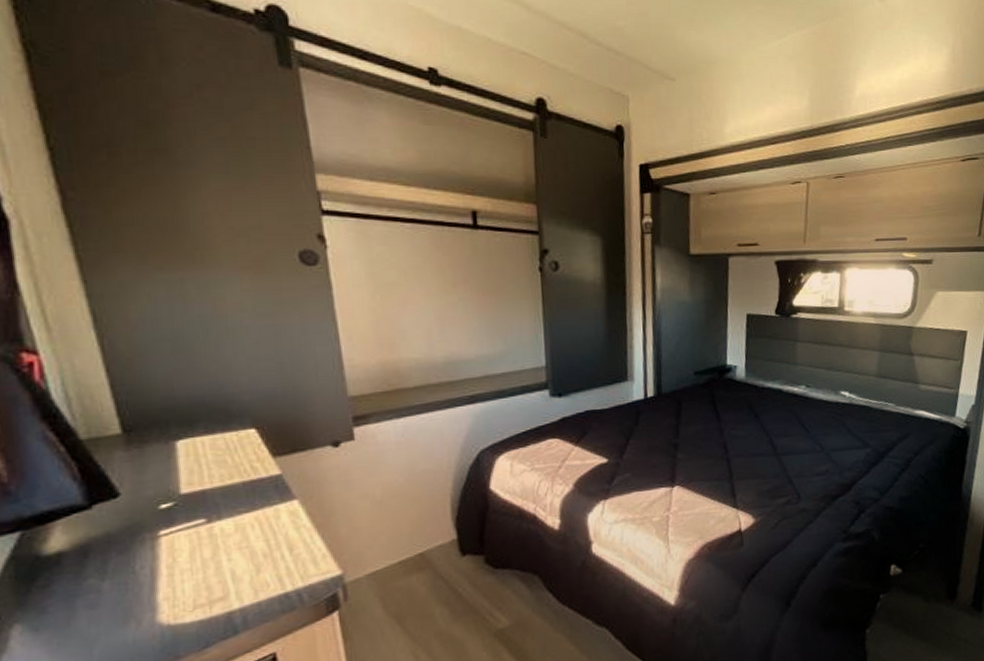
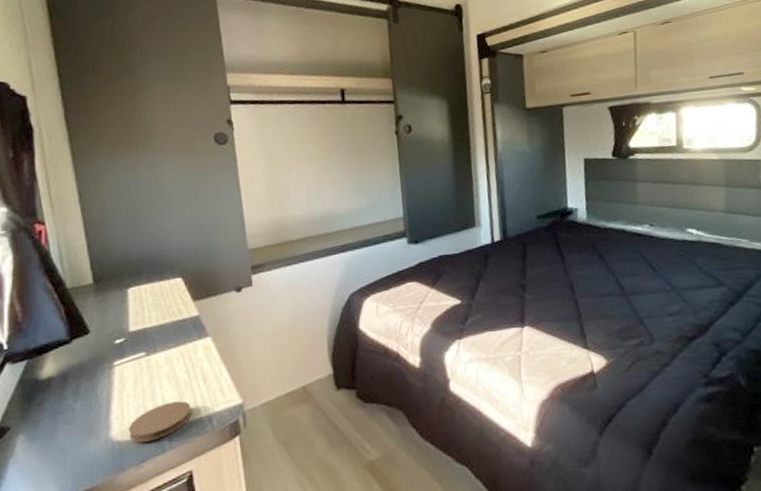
coaster: none [183,574,274,626] -> present [128,401,192,443]

